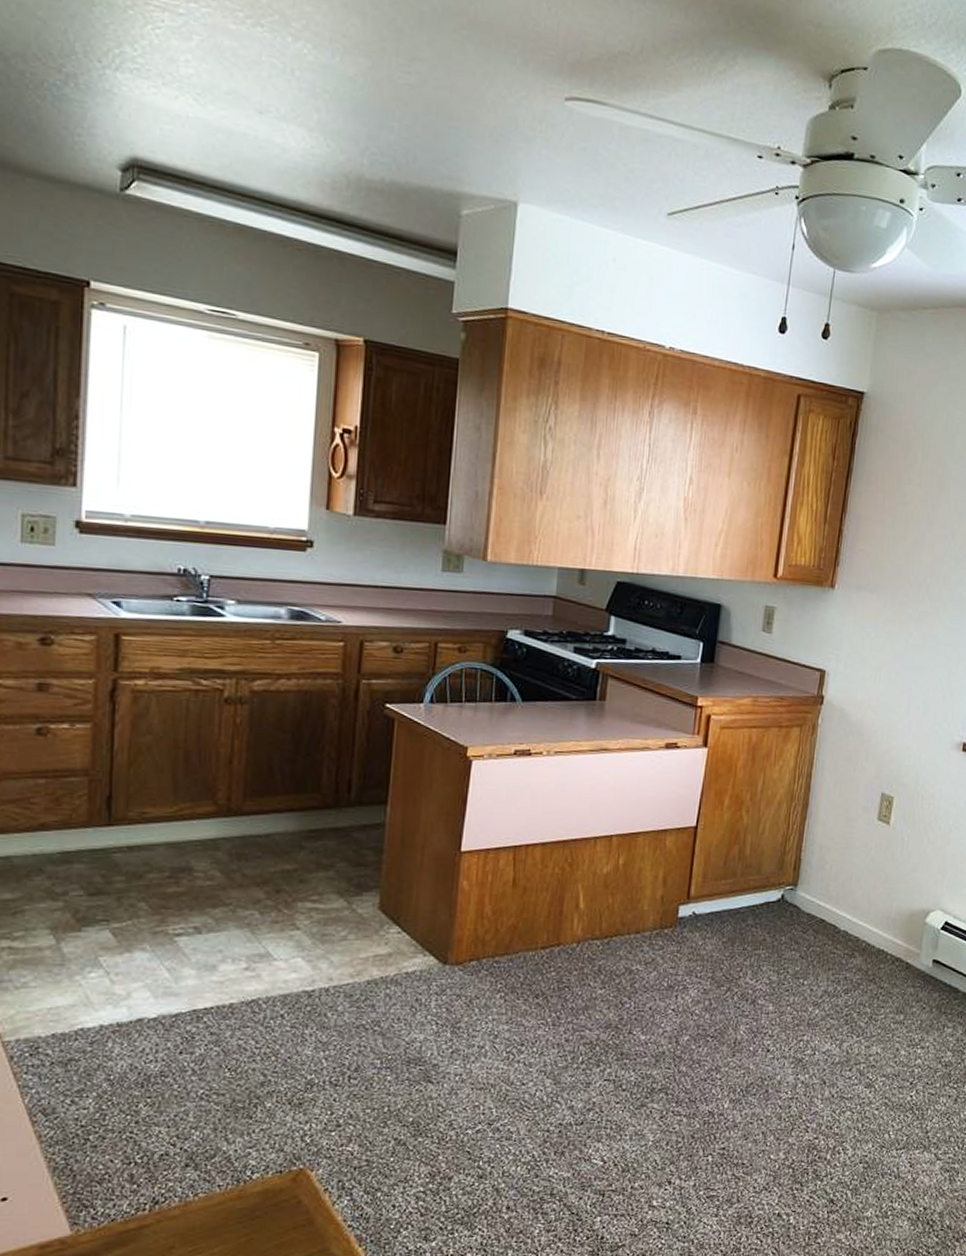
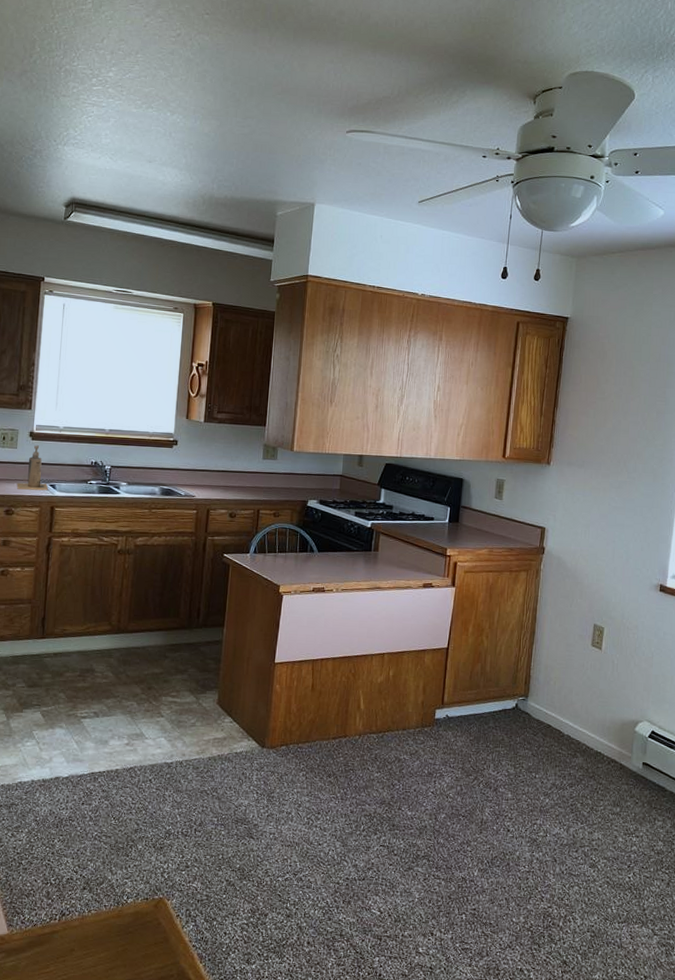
soap dispenser: none [56,541,110,611] -> present [16,445,48,491]

